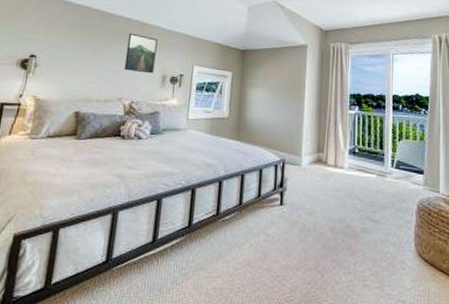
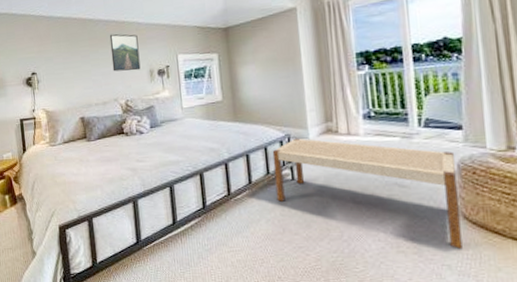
bench: none [263,164,417,285] -> present [272,138,462,249]

